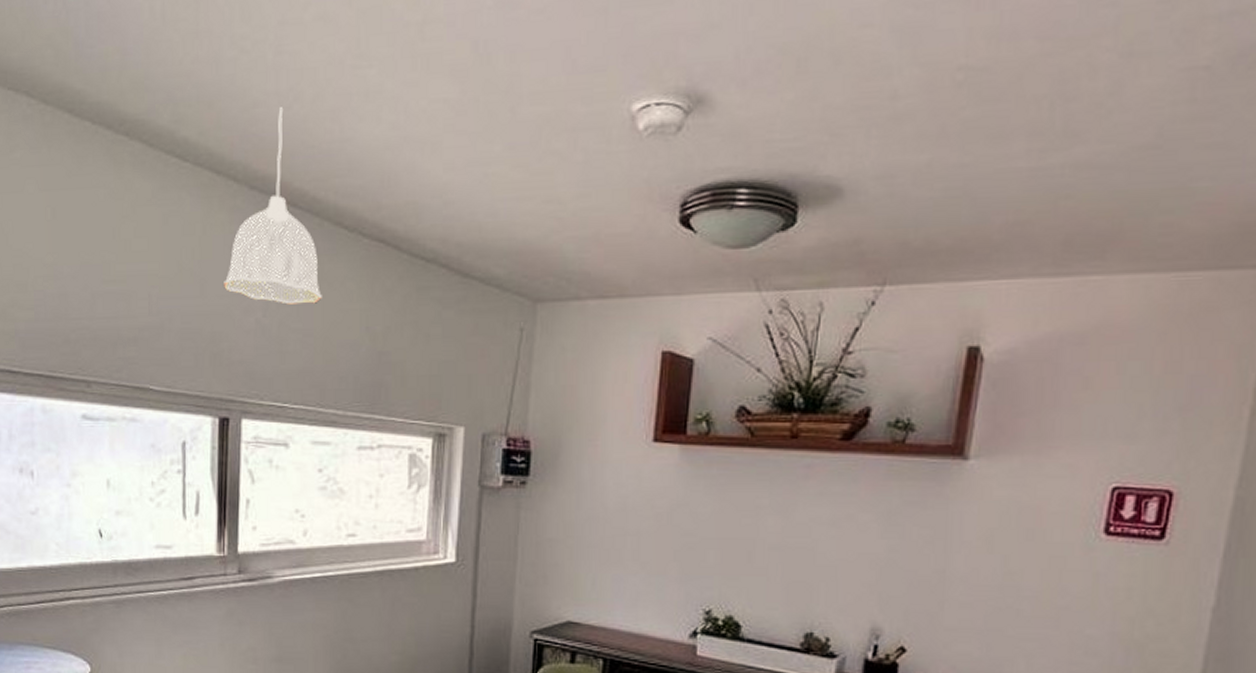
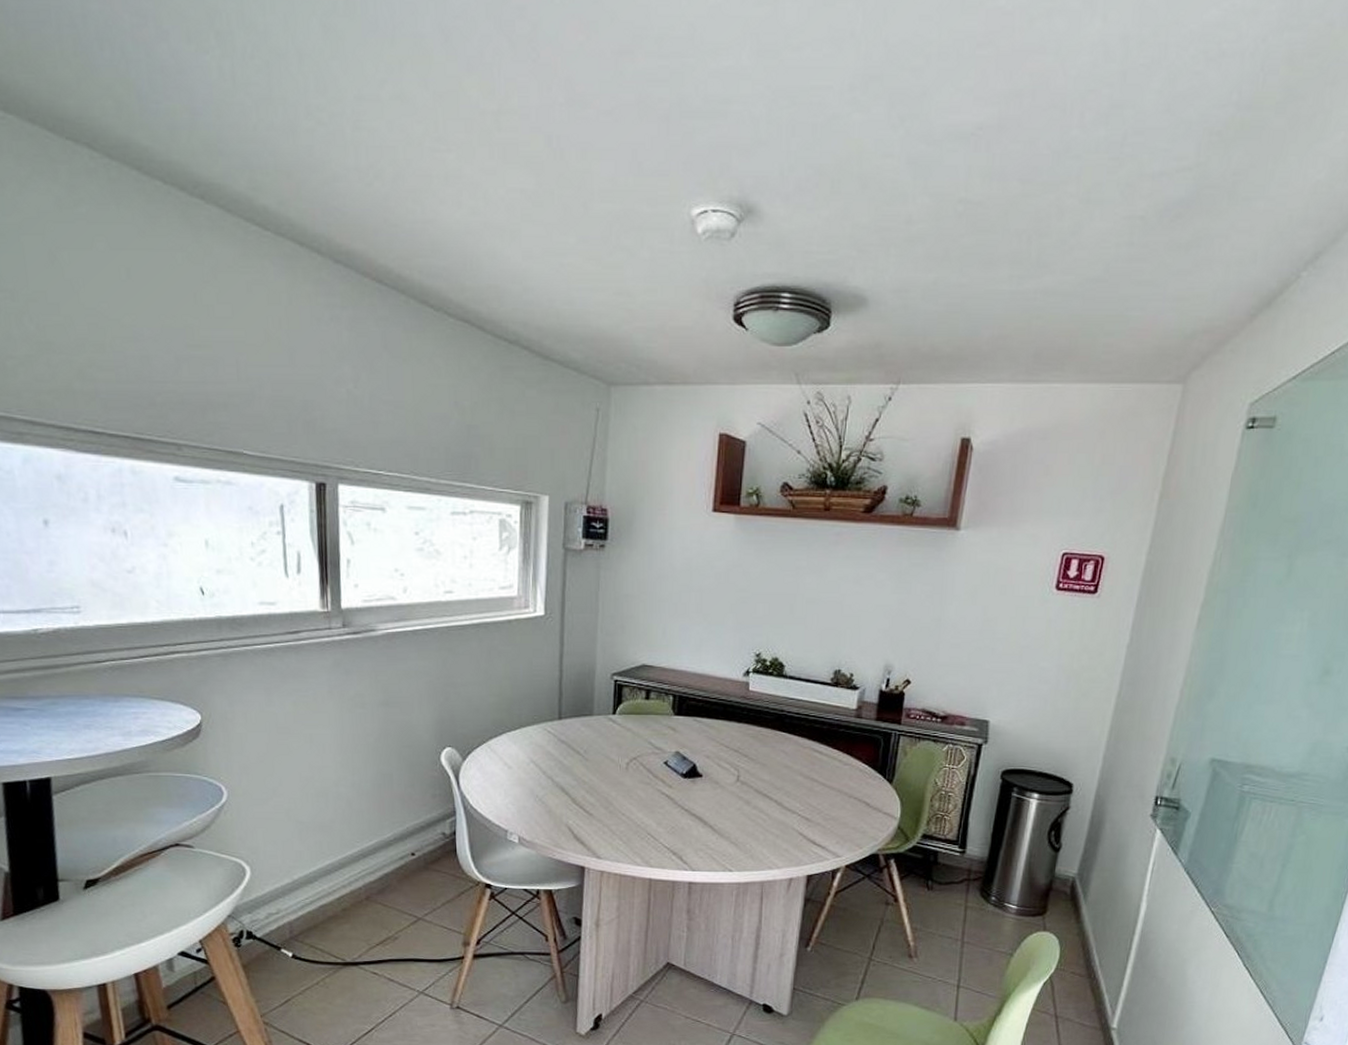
pendant lamp: present [224,107,322,305] -> none [313,183,411,378]

